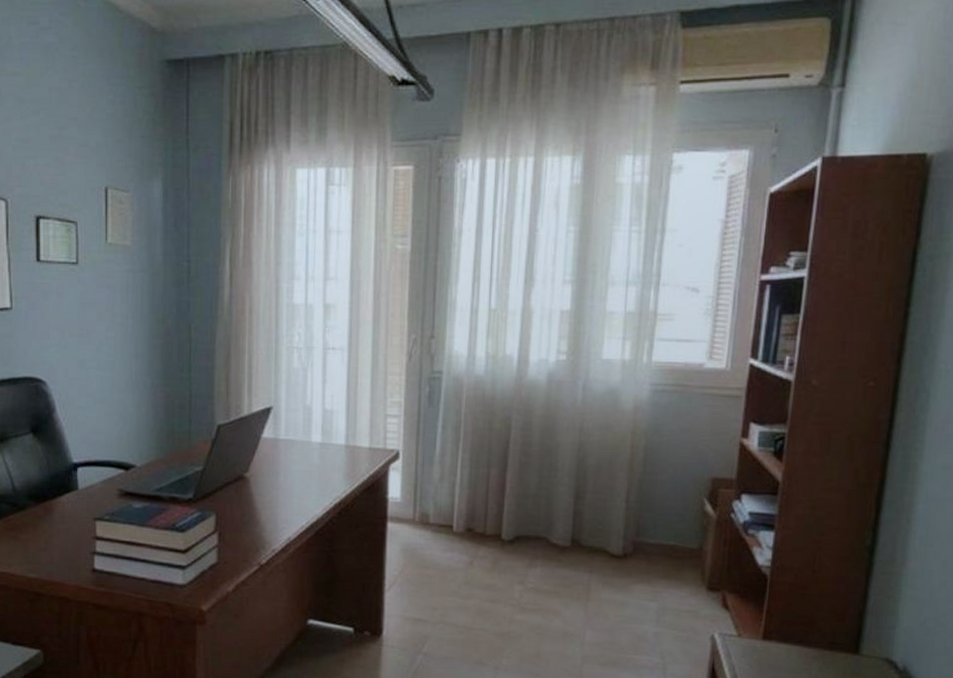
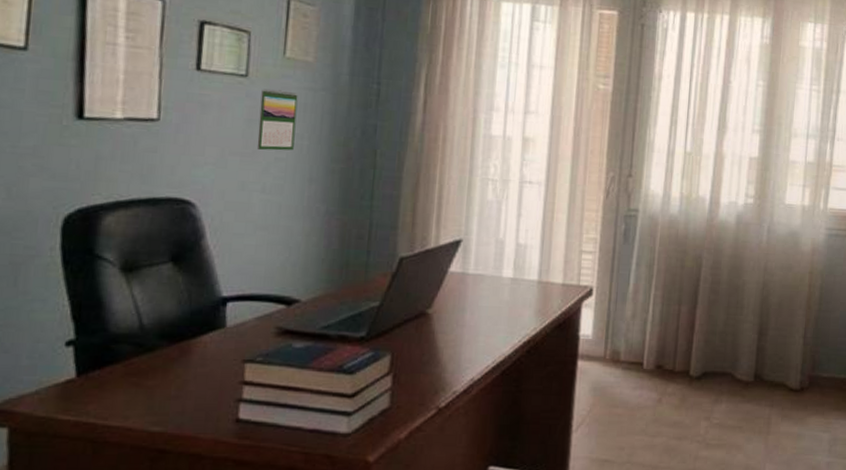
calendar: none [90,274,121,330] -> present [256,88,298,151]

